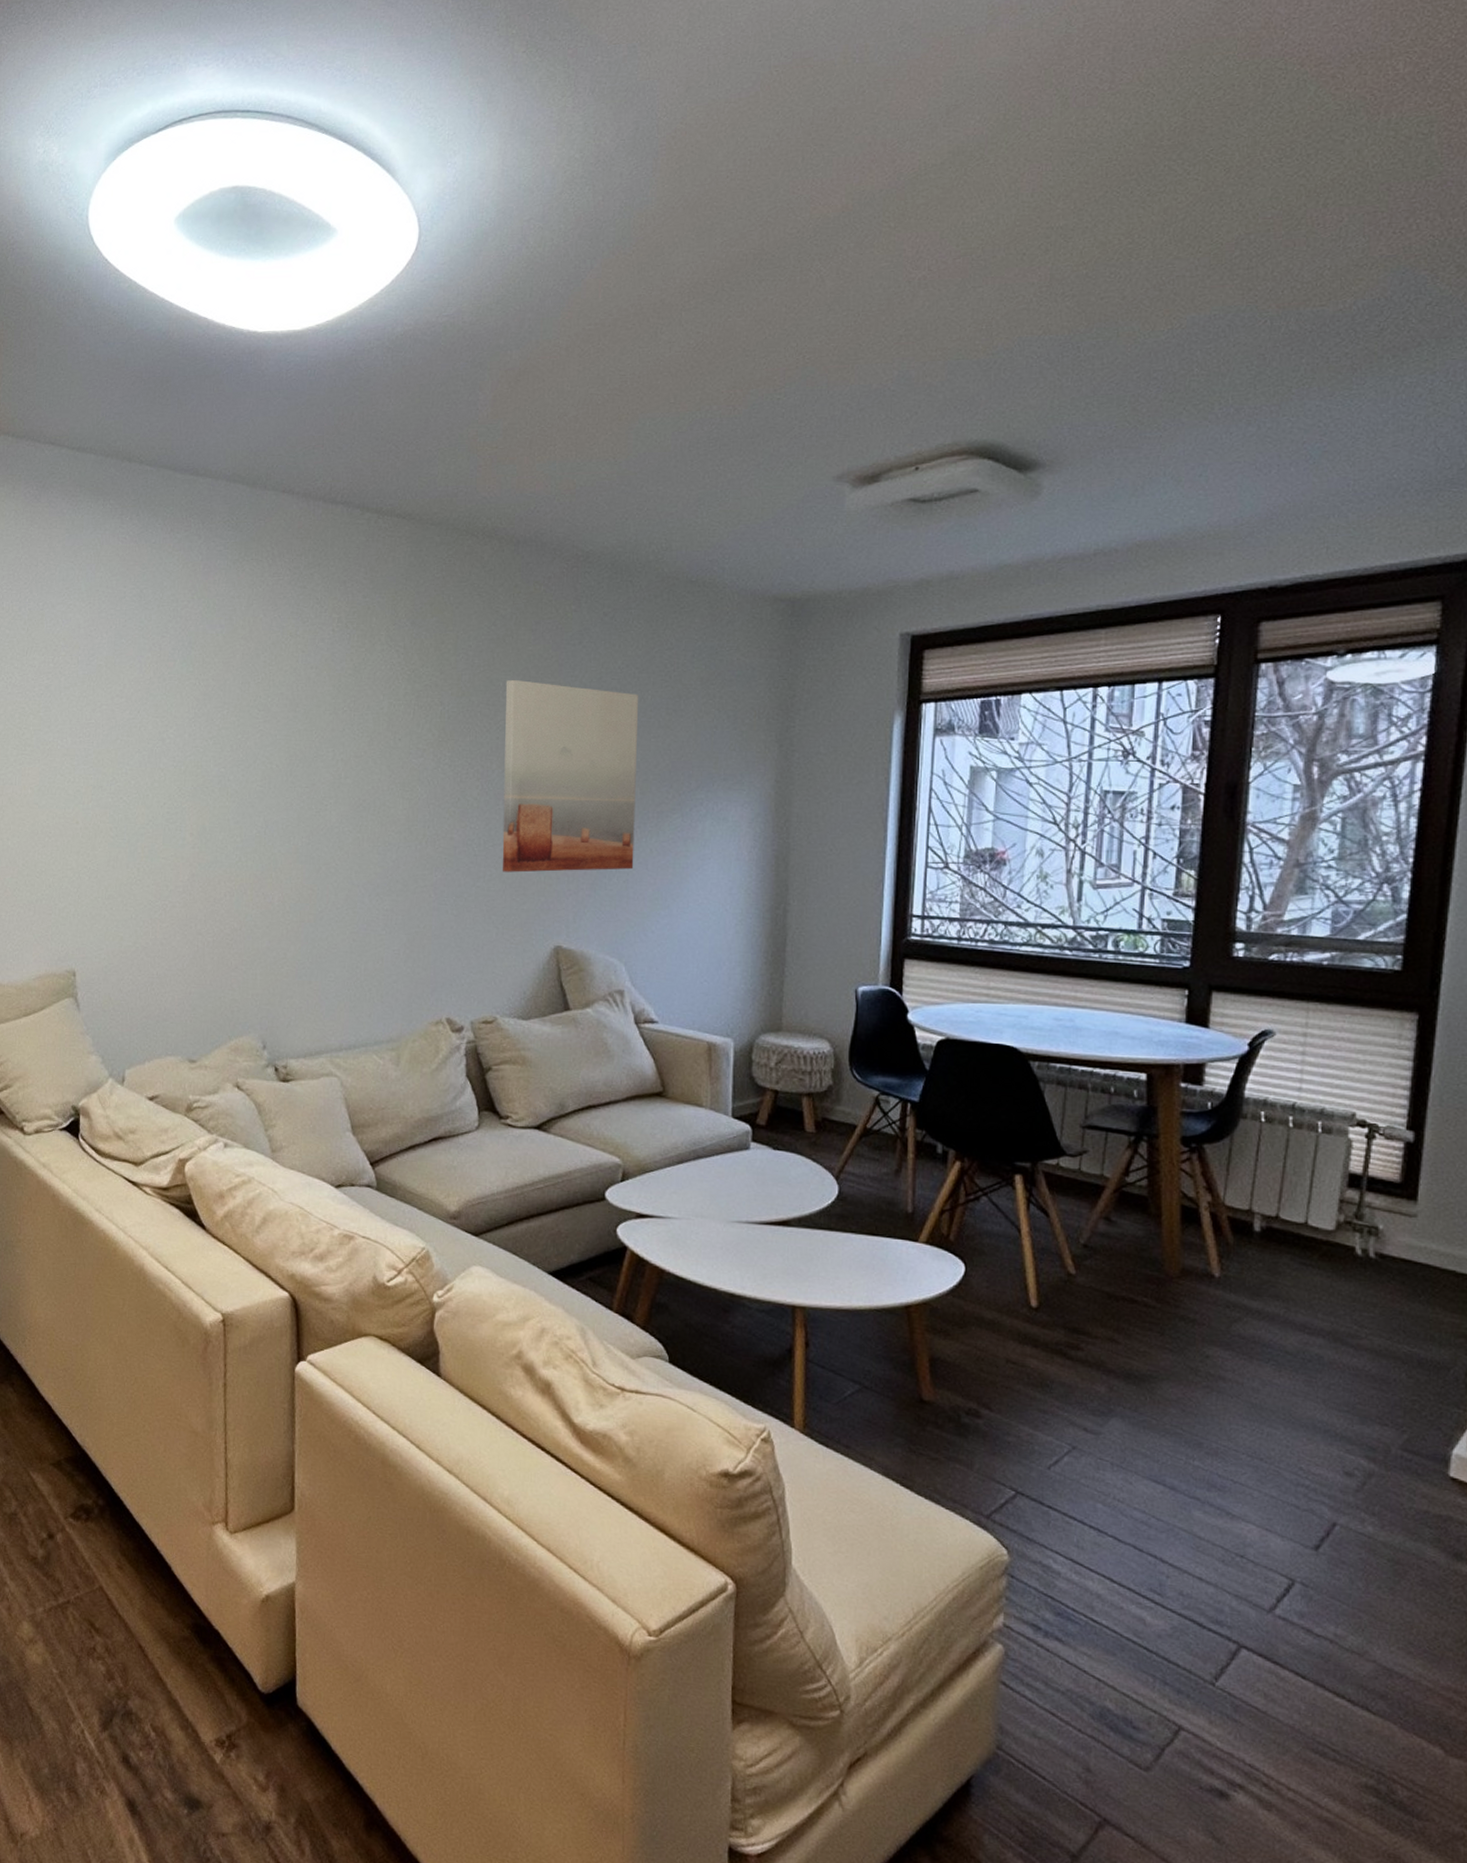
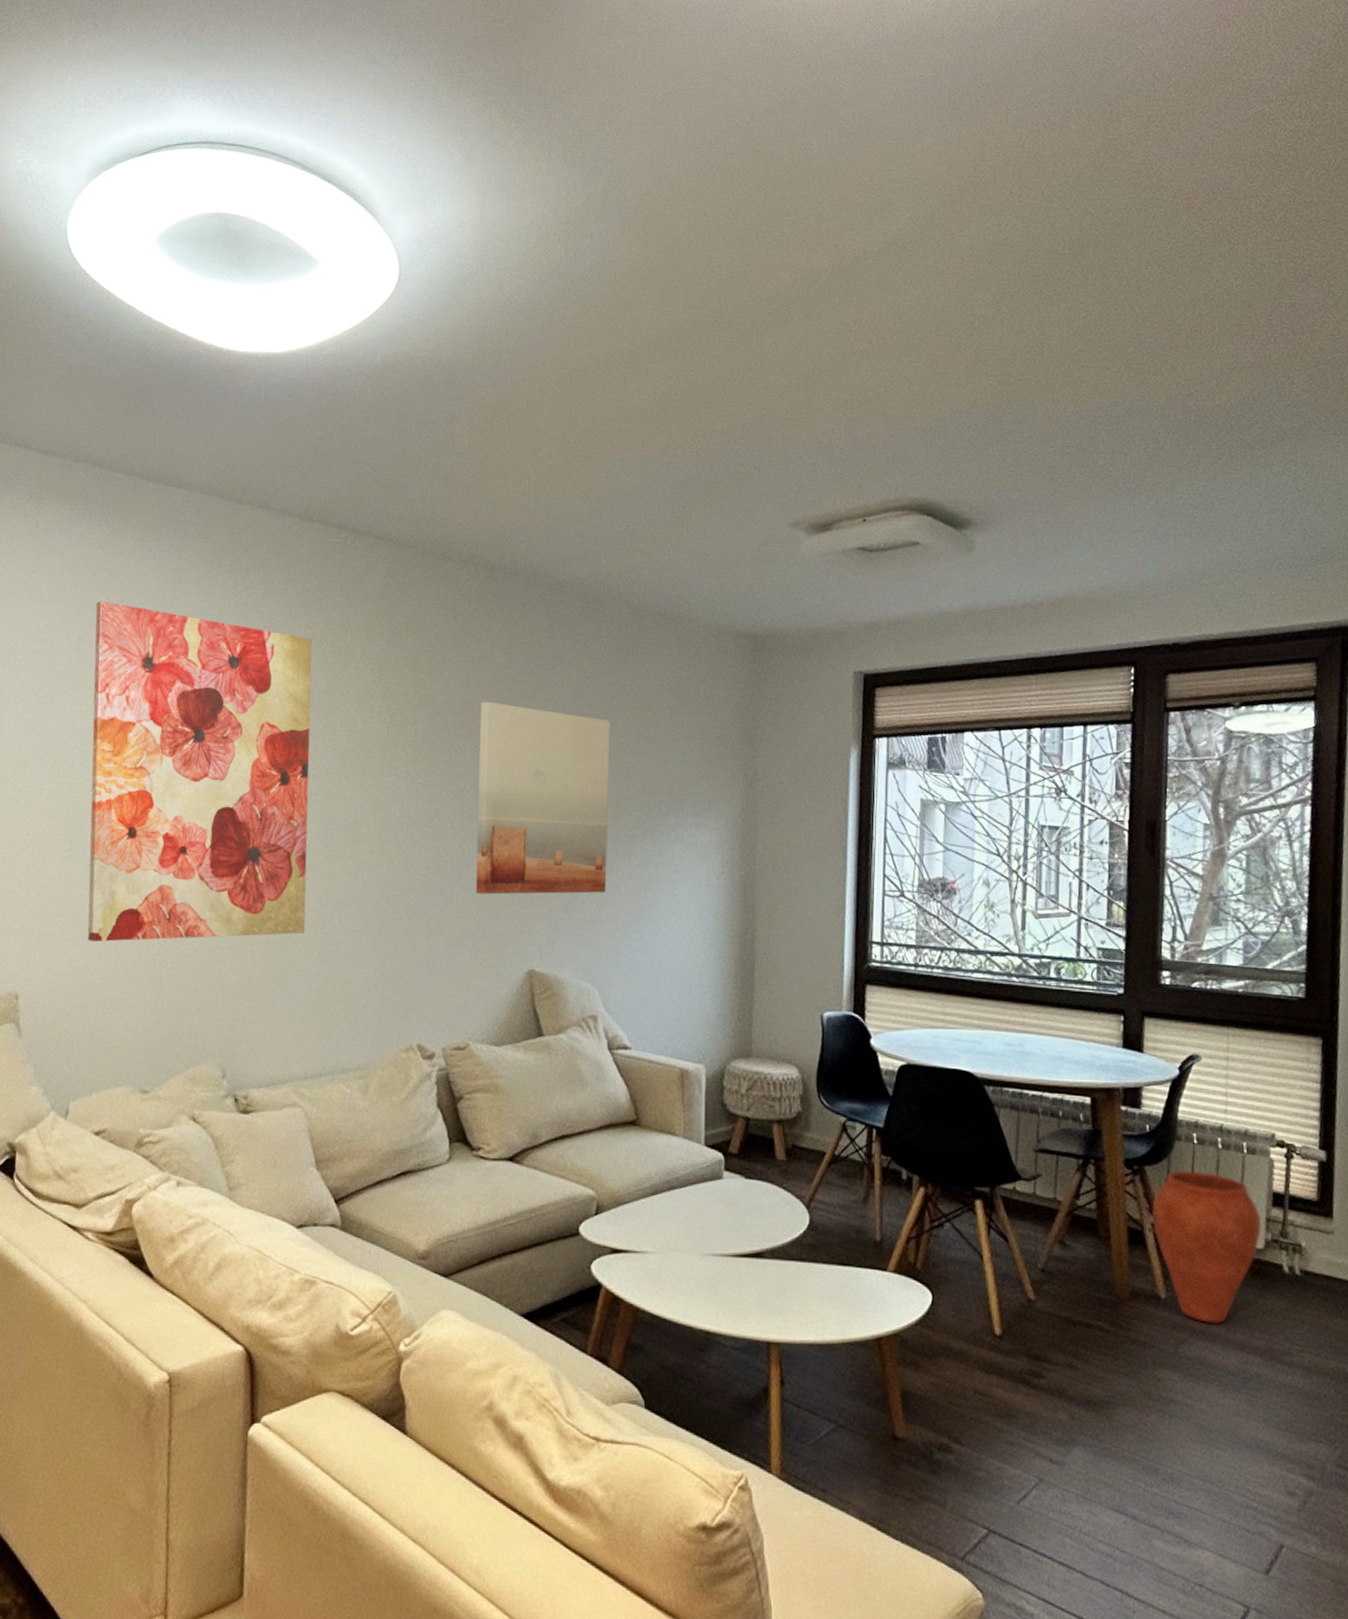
wall art: none [131,594,338,923] -> present [87,600,312,942]
vase: none [1210,1149,1334,1305] -> present [1152,1170,1262,1325]

